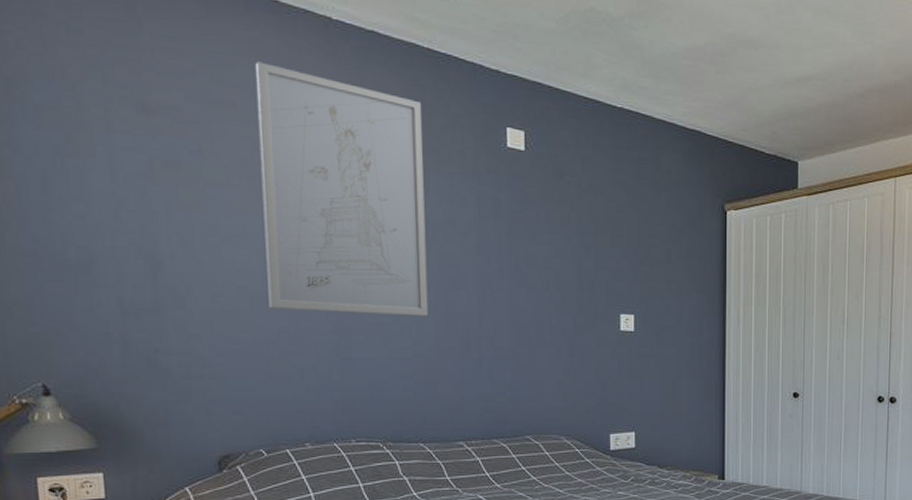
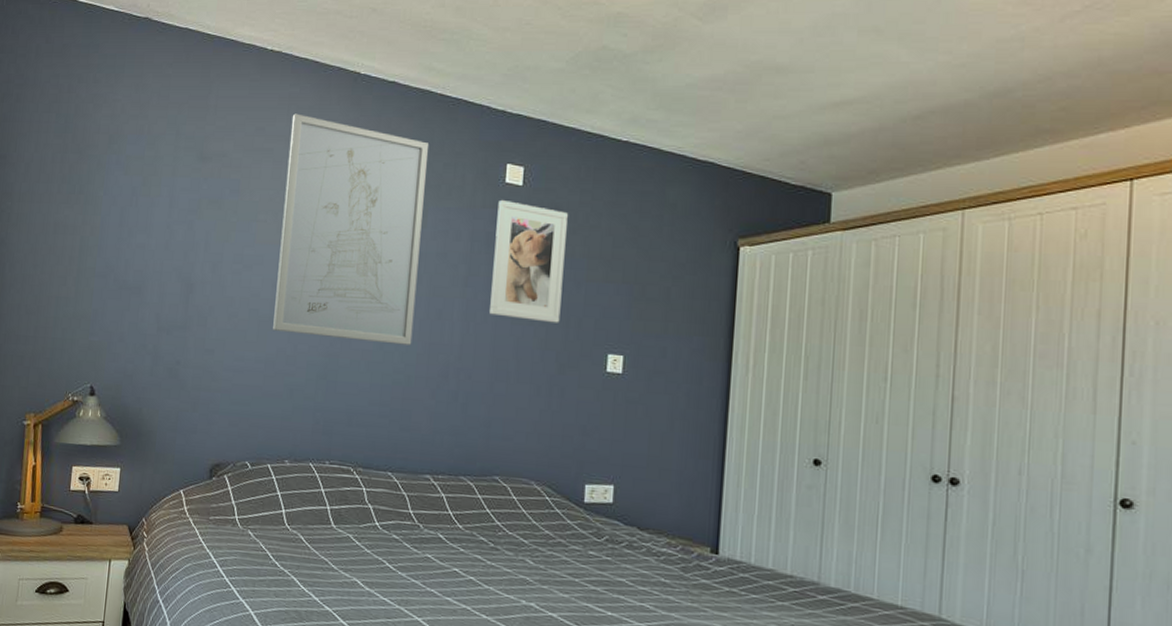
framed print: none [502,164,574,287] -> present [489,199,568,323]

